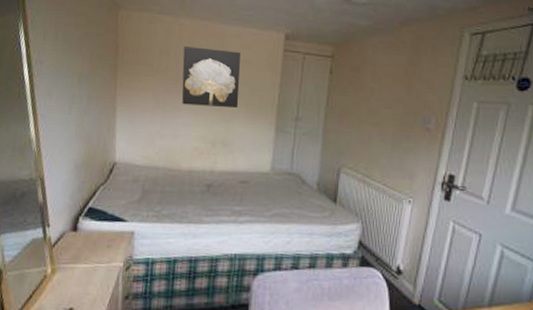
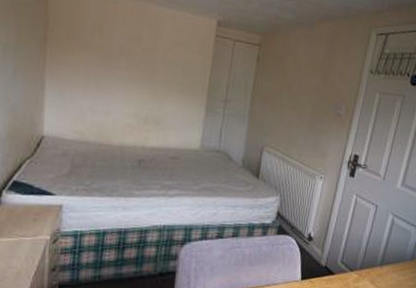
wall art: present [182,47,240,107] -> none [115,24,174,87]

